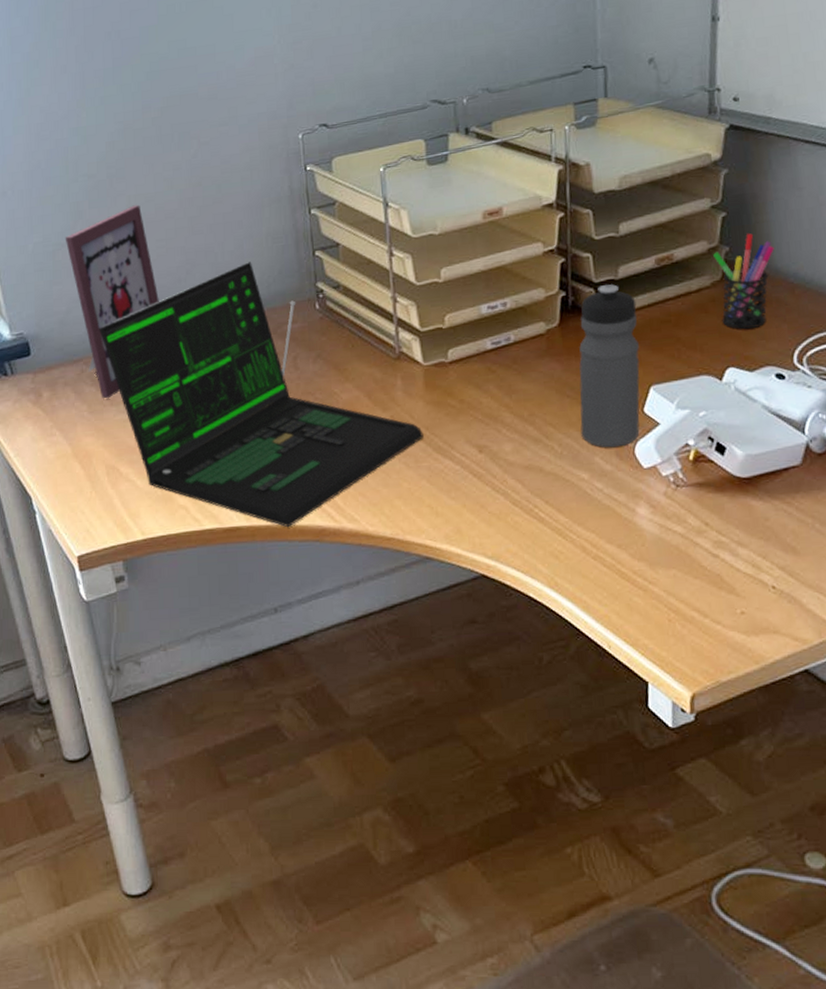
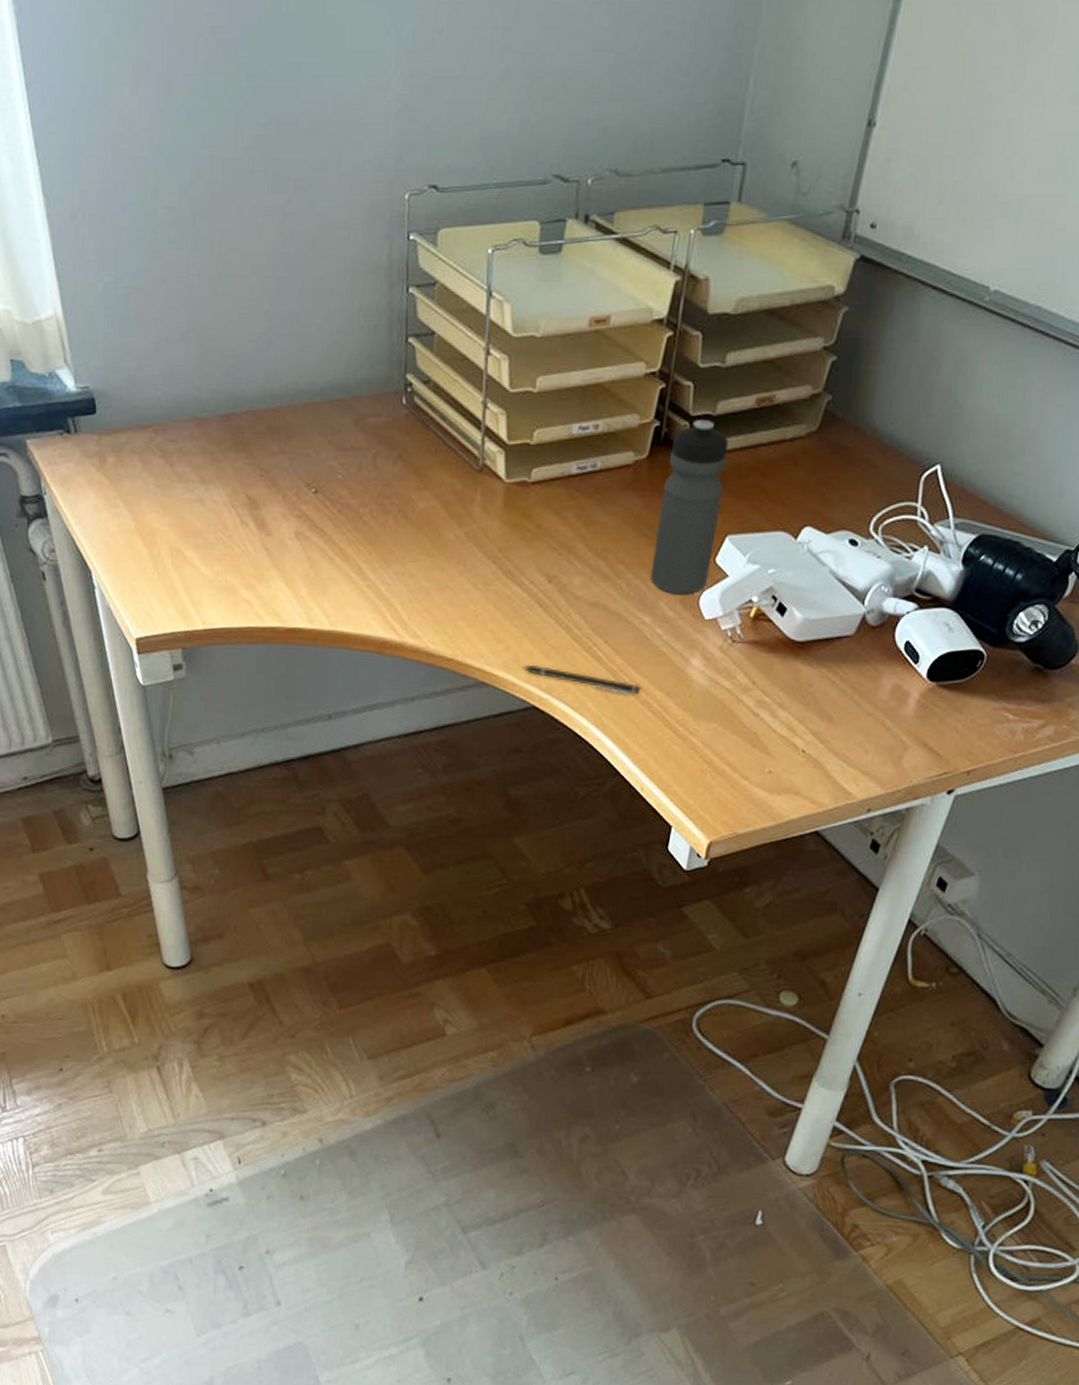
picture frame: present [65,204,159,399] -> none [139,253,238,474]
laptop: present [99,262,424,528] -> none [171,339,496,636]
pen: none [464,533,591,553] -> present [521,664,641,695]
pen holder: present [713,233,774,329] -> none [809,384,877,488]

